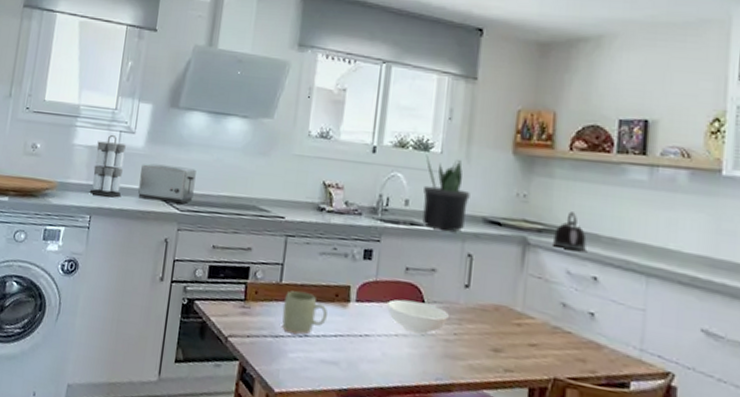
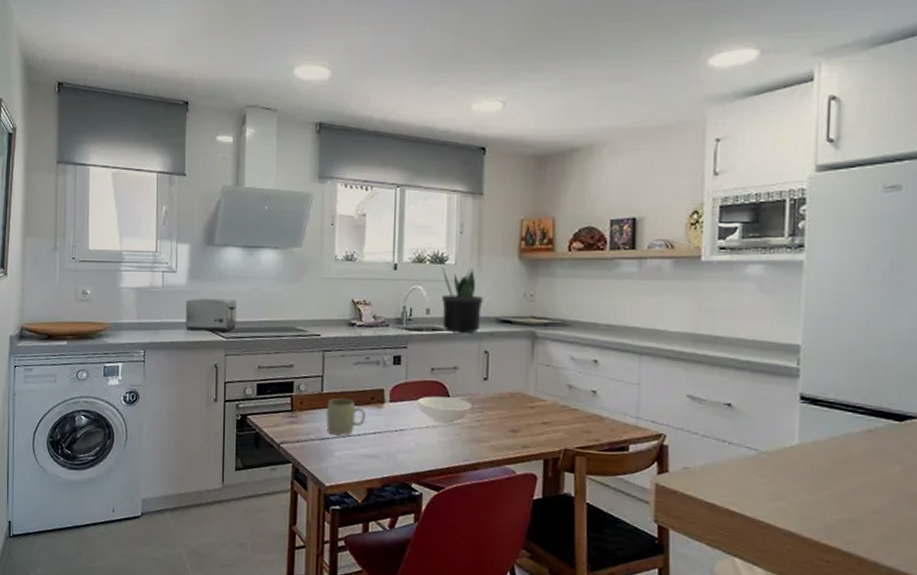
spice rack: present [89,134,126,198] -> none [141,275,170,332]
kettle: present [552,211,587,252] -> none [557,305,587,340]

